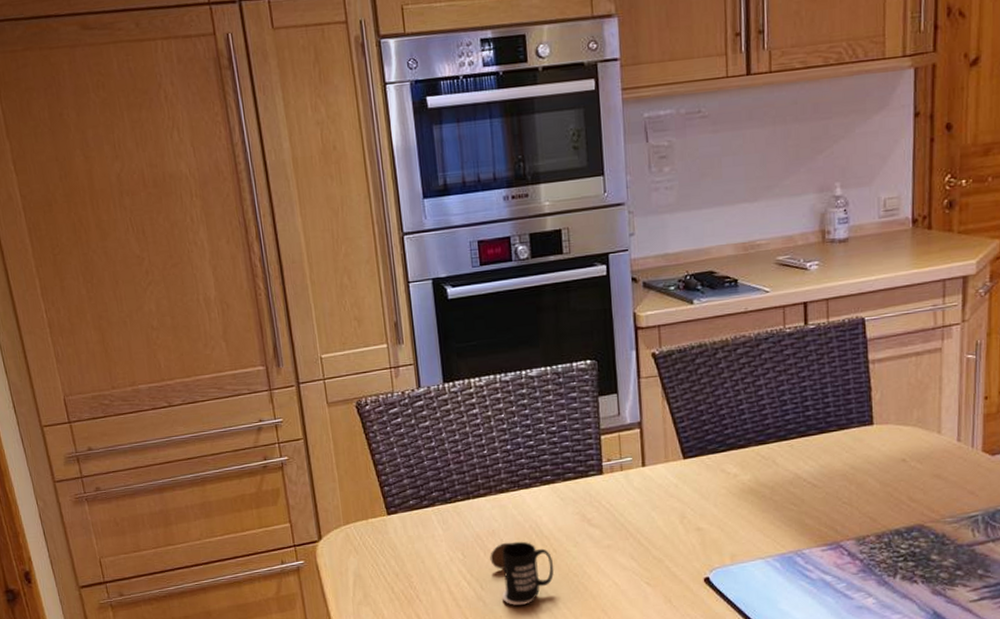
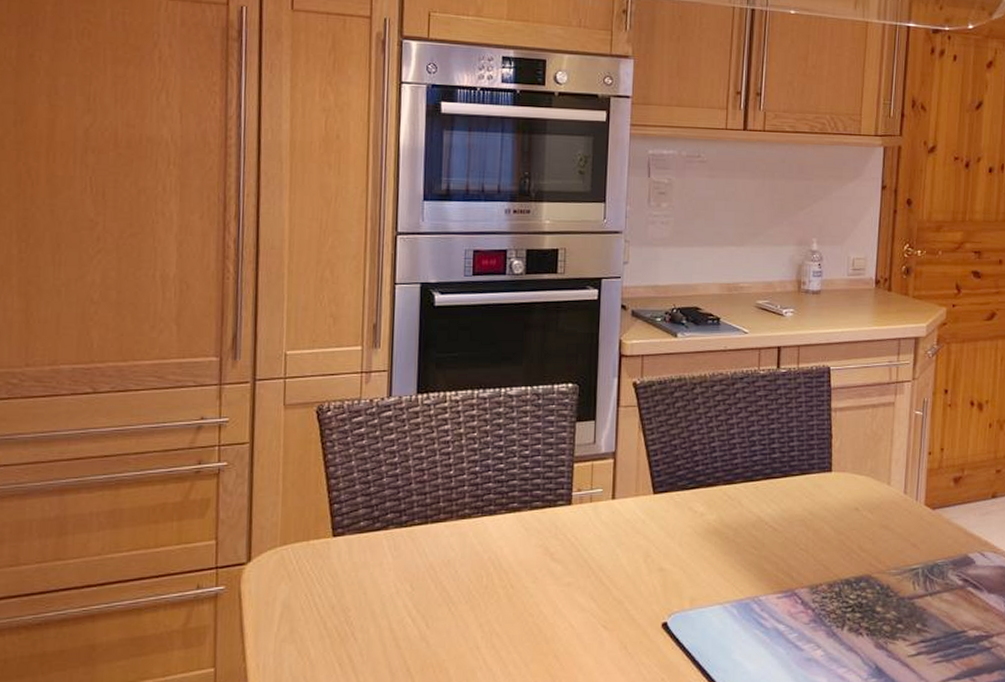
mug: present [490,541,554,606] -> none [441,574,509,649]

